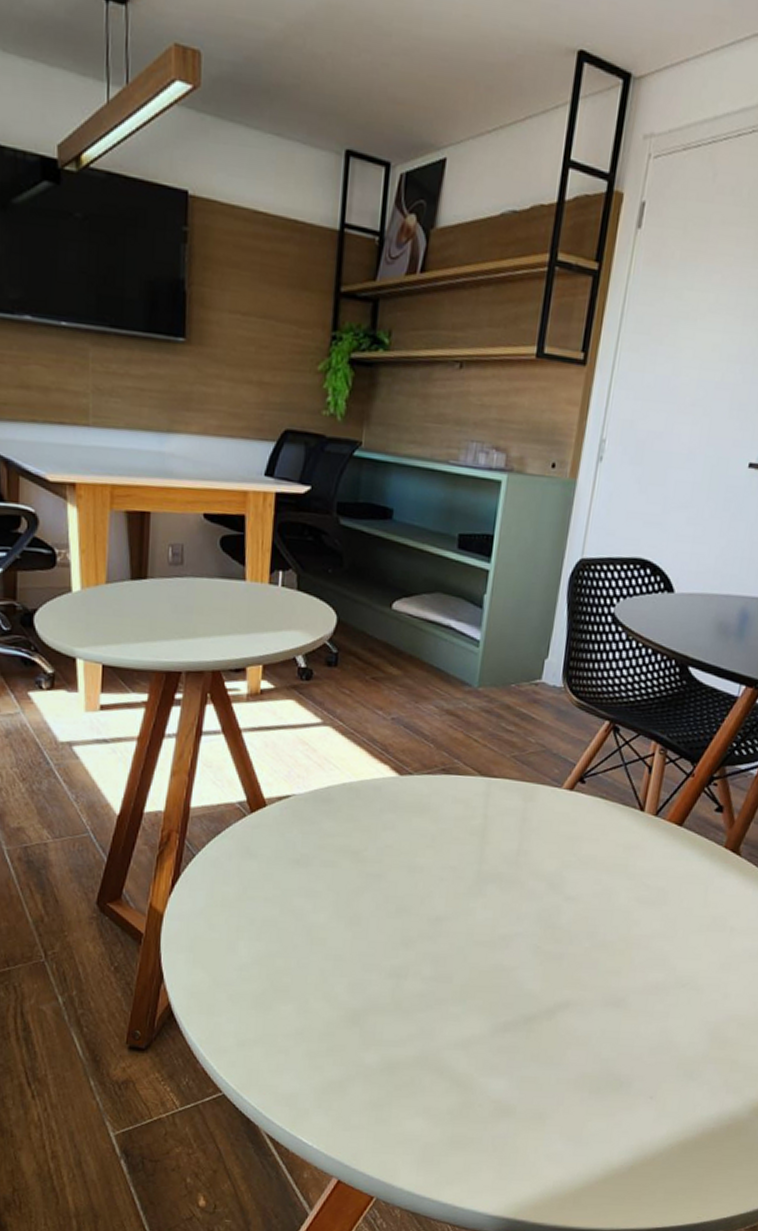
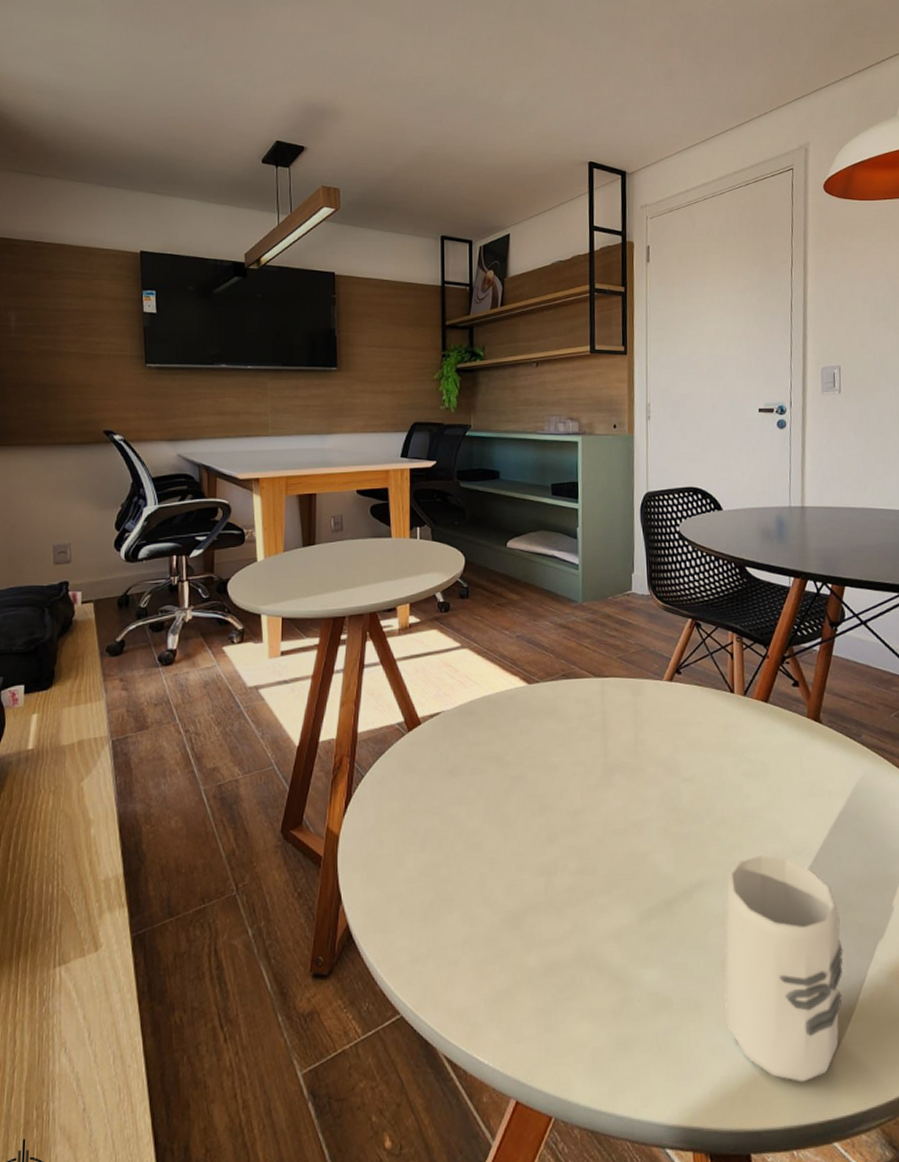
cup: none [570,983,713,1194] -> present [725,855,843,1083]

